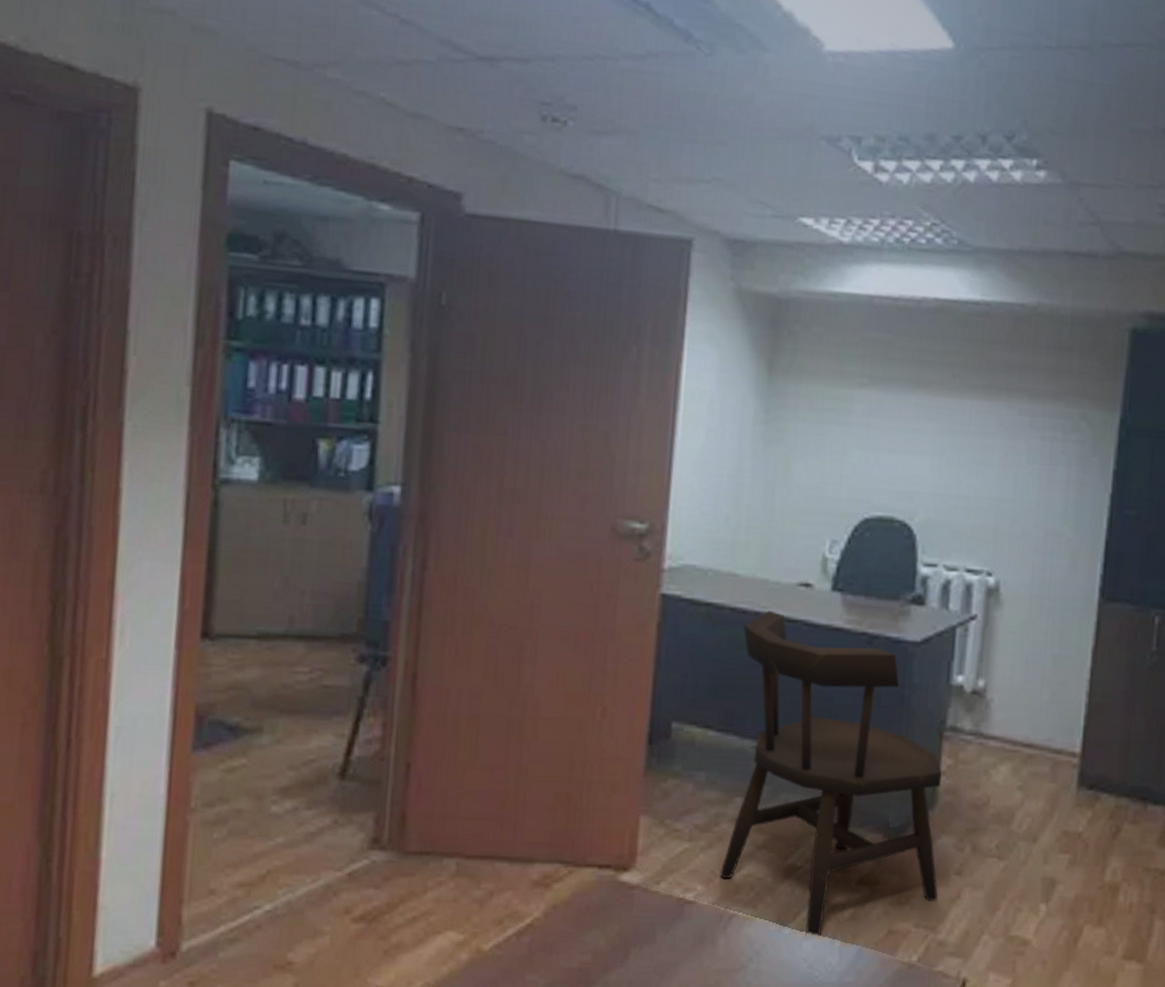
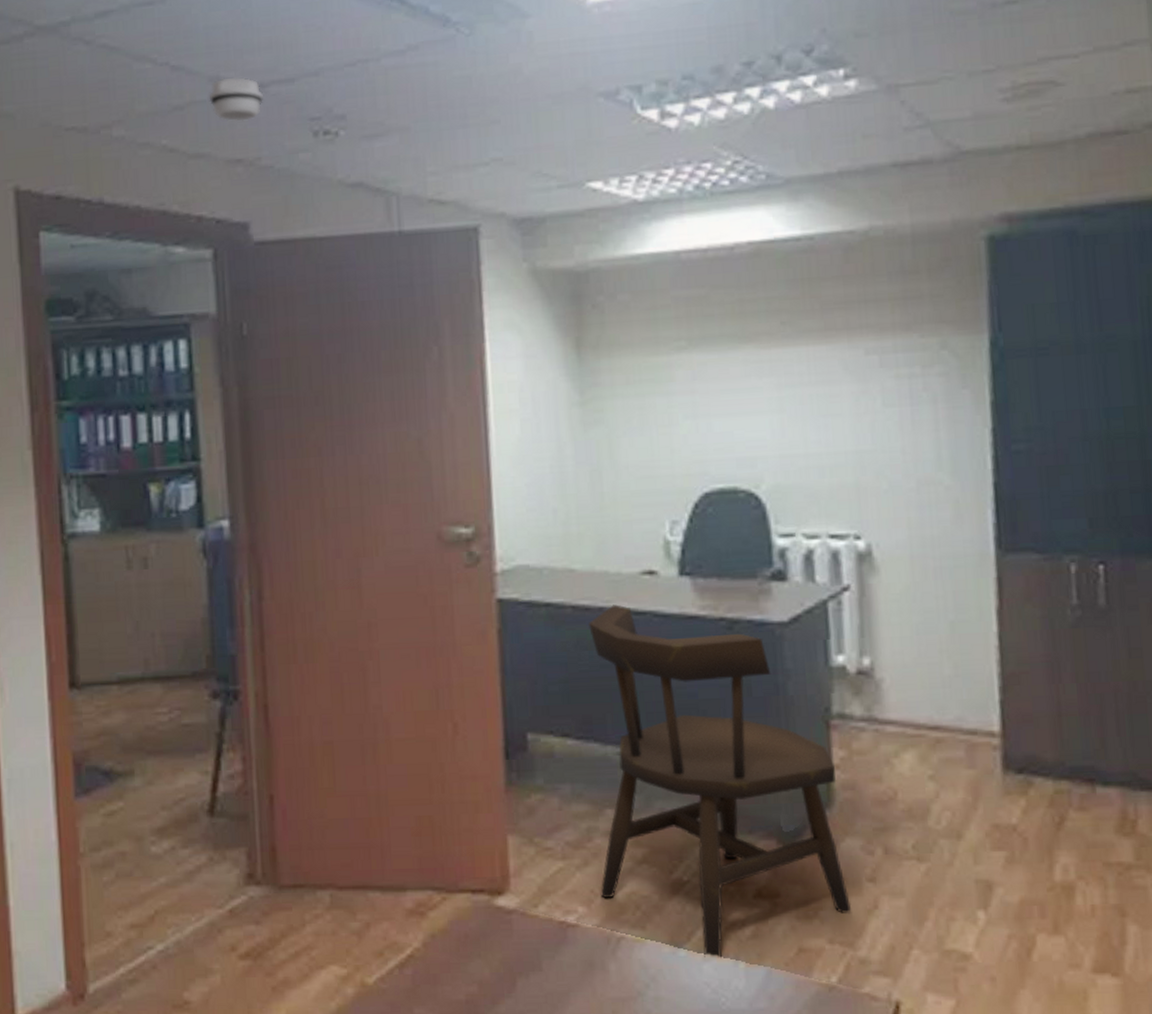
smoke detector: none [436,43,496,91] -> present [209,77,265,122]

